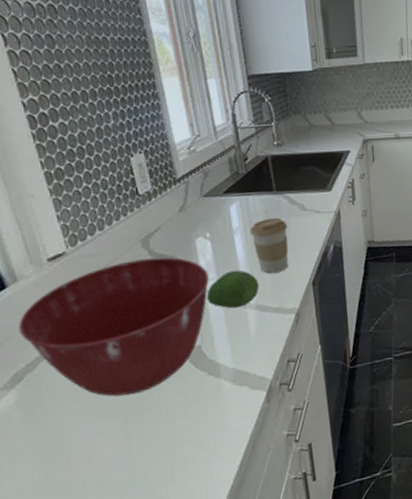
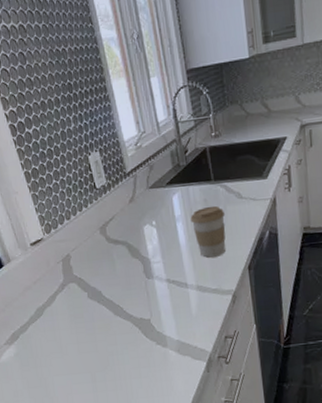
mixing bowl: present [18,257,209,397] -> none [13,242,156,356]
fruit: present [206,270,260,309] -> none [153,254,200,288]

